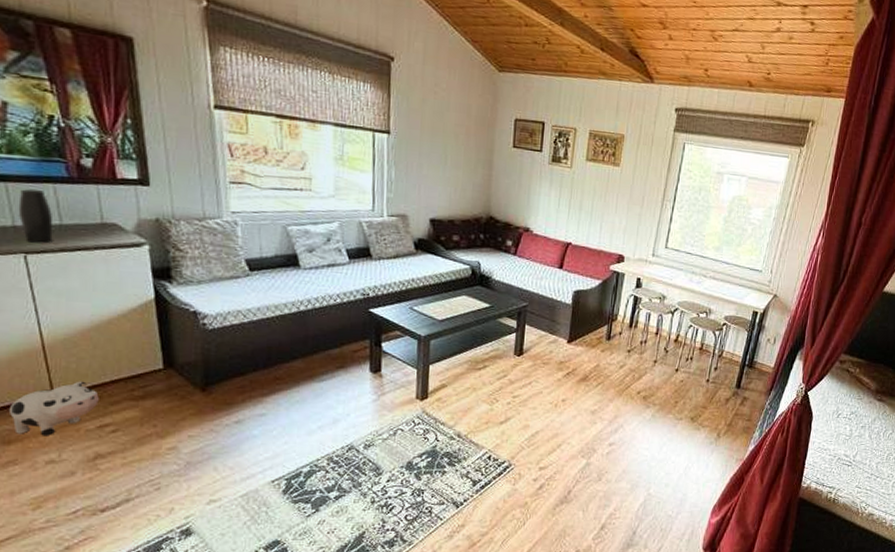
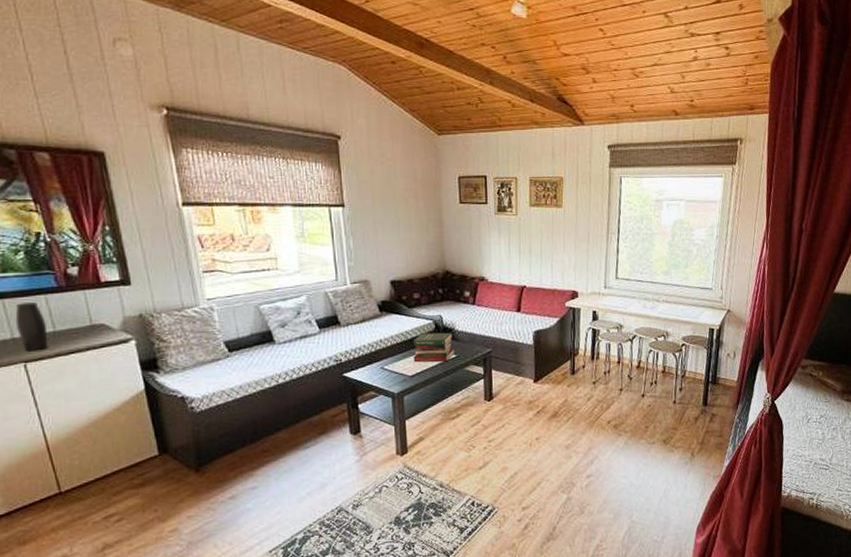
toy: present [8,381,99,436] -> none [21,476,103,534]
books: none [445,278,489,311] -> present [413,332,454,363]

